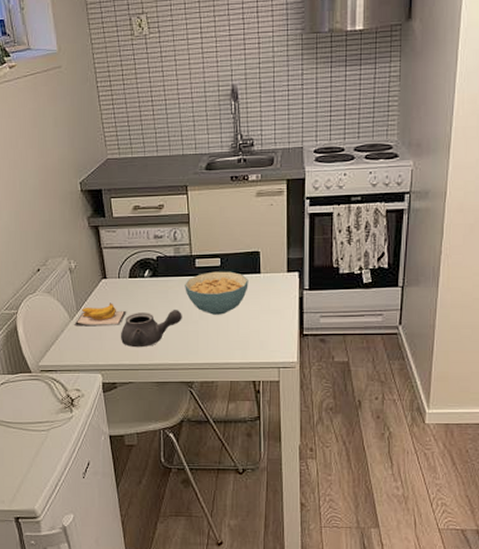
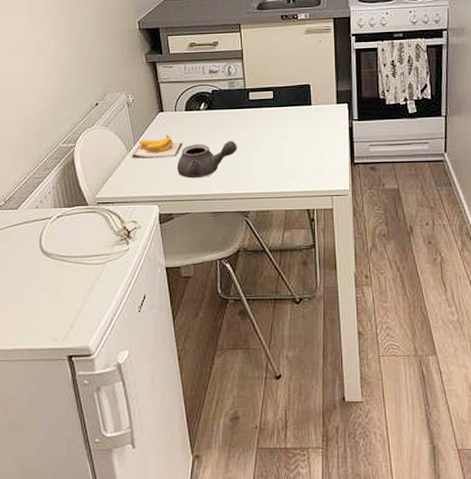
cereal bowl: present [185,271,249,315] -> none [239,103,300,145]

